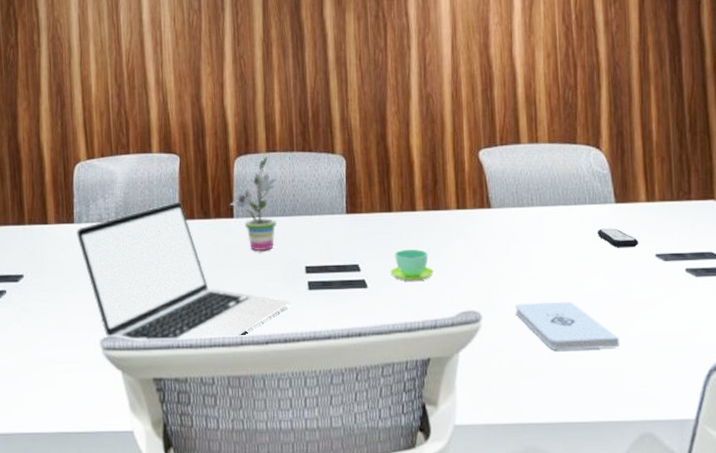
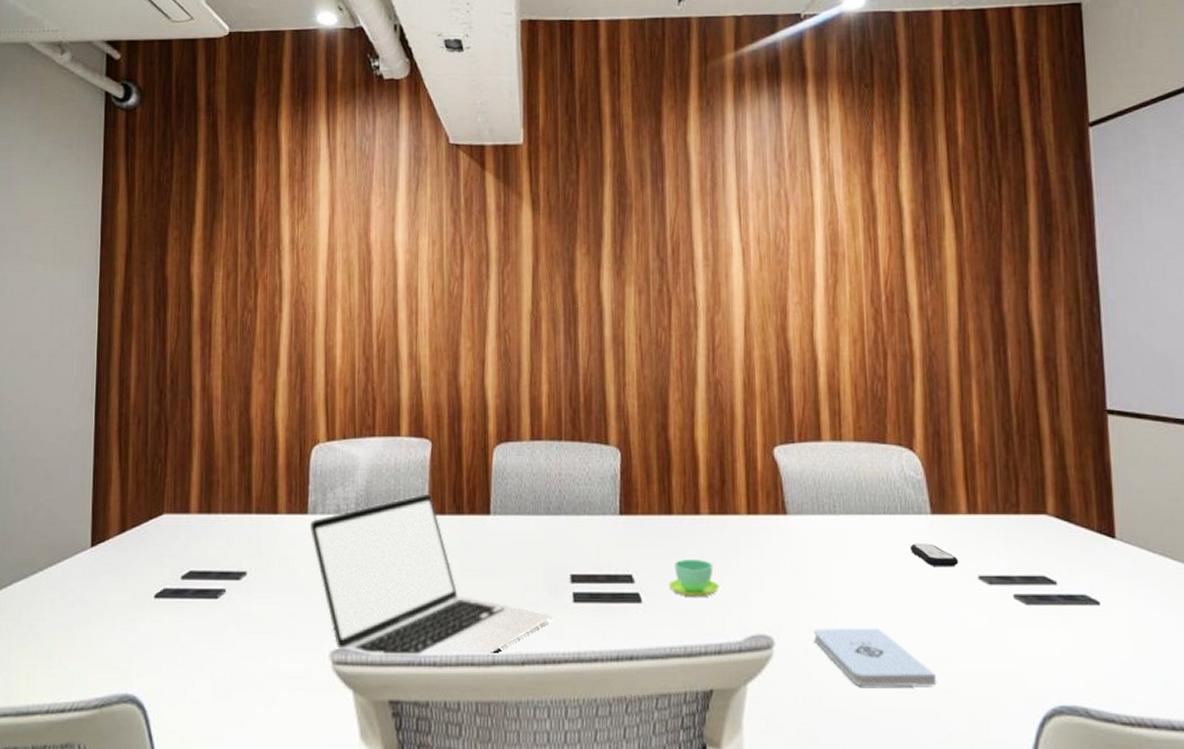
potted plant: present [229,157,277,252] -> none [486,445,541,555]

